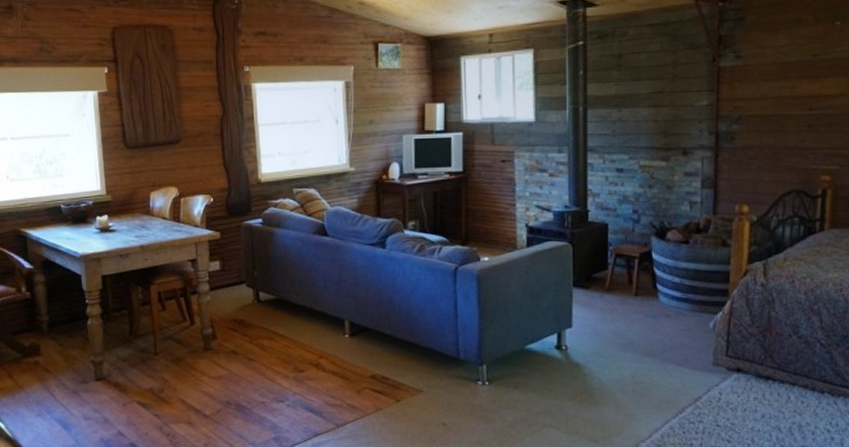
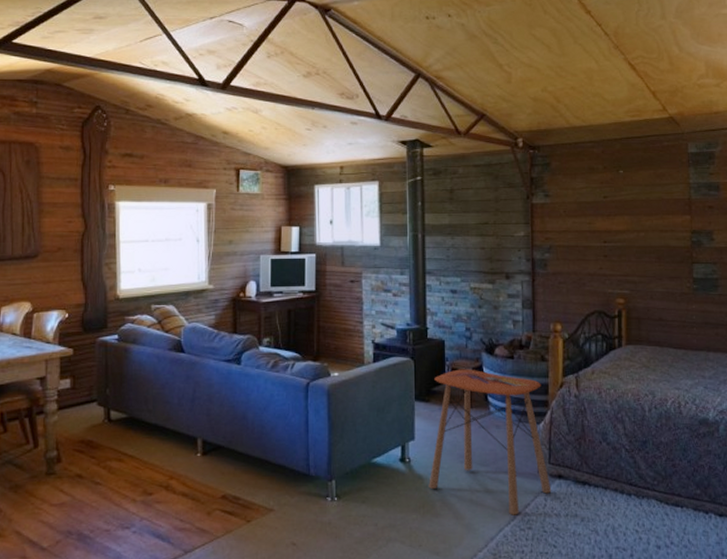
side table: none [587,254,728,408] -> present [429,369,552,515]

